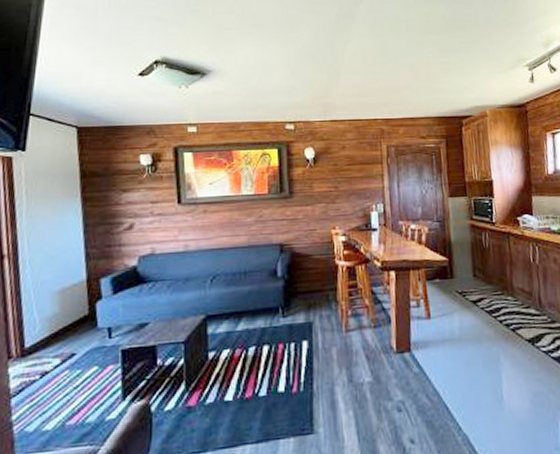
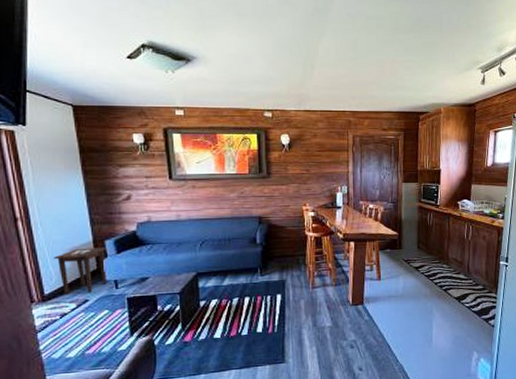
side table: none [38,287,103,347] -> present [52,247,107,294]

